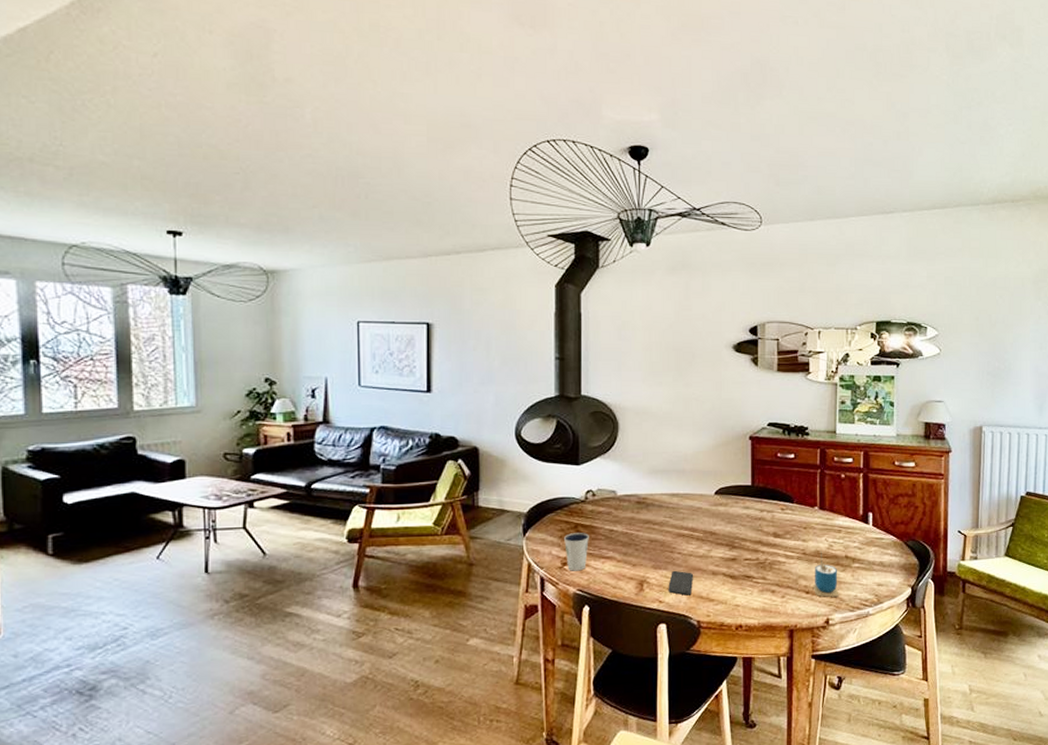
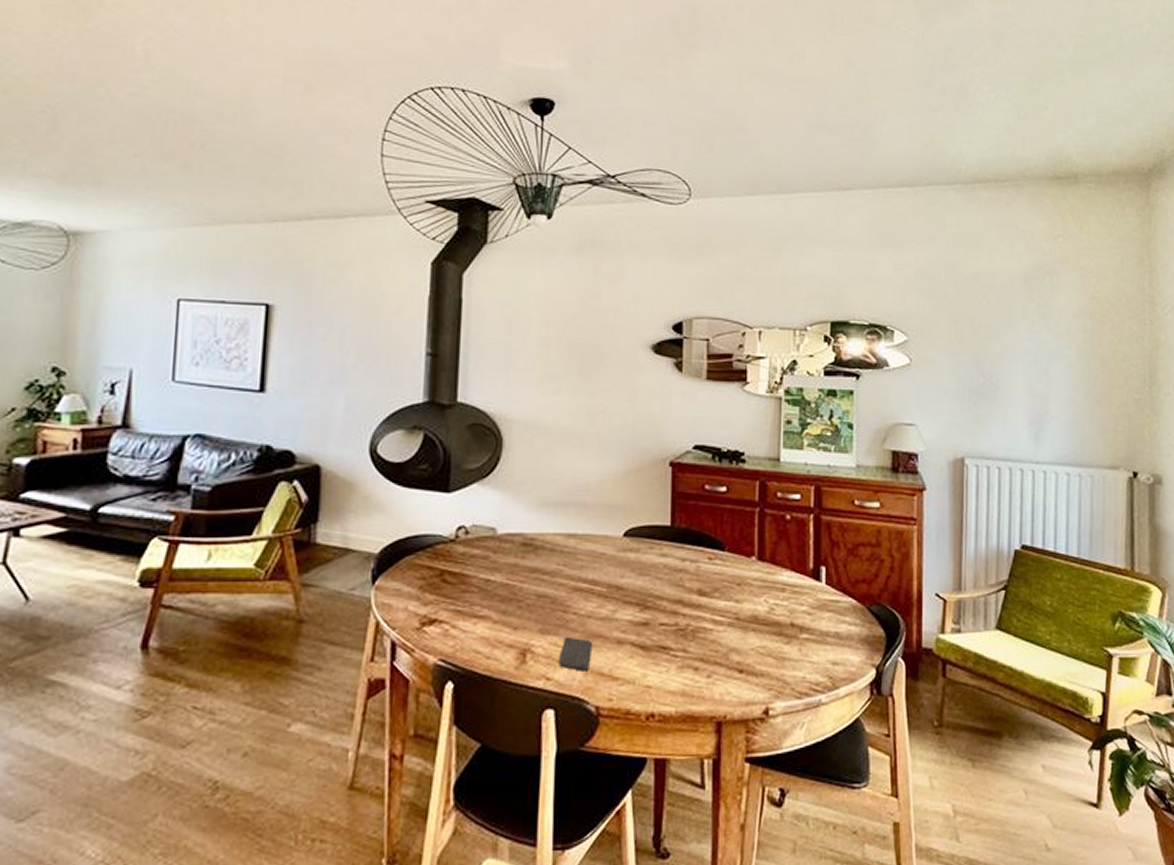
dixie cup: present [563,533,589,571] -> none [424,582,458,634]
cup: present [812,551,839,597] -> none [748,615,782,679]

